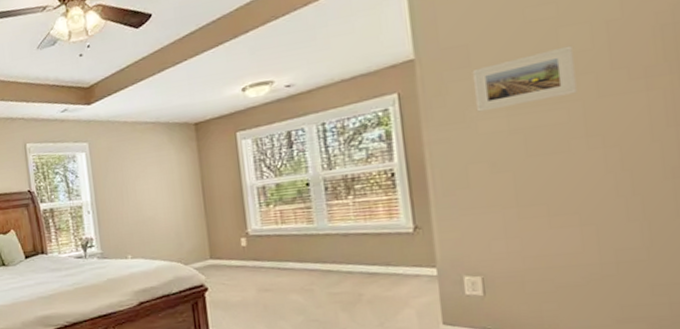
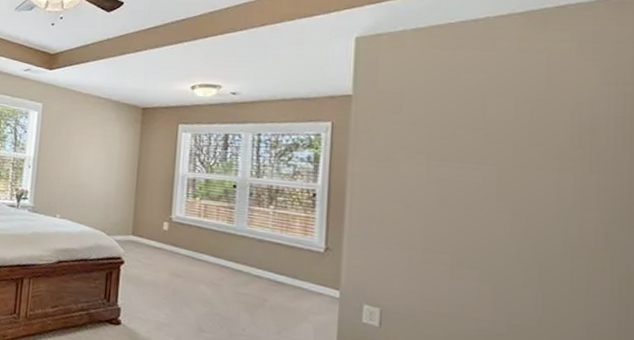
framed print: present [472,45,577,112] -> none [400,114,497,159]

